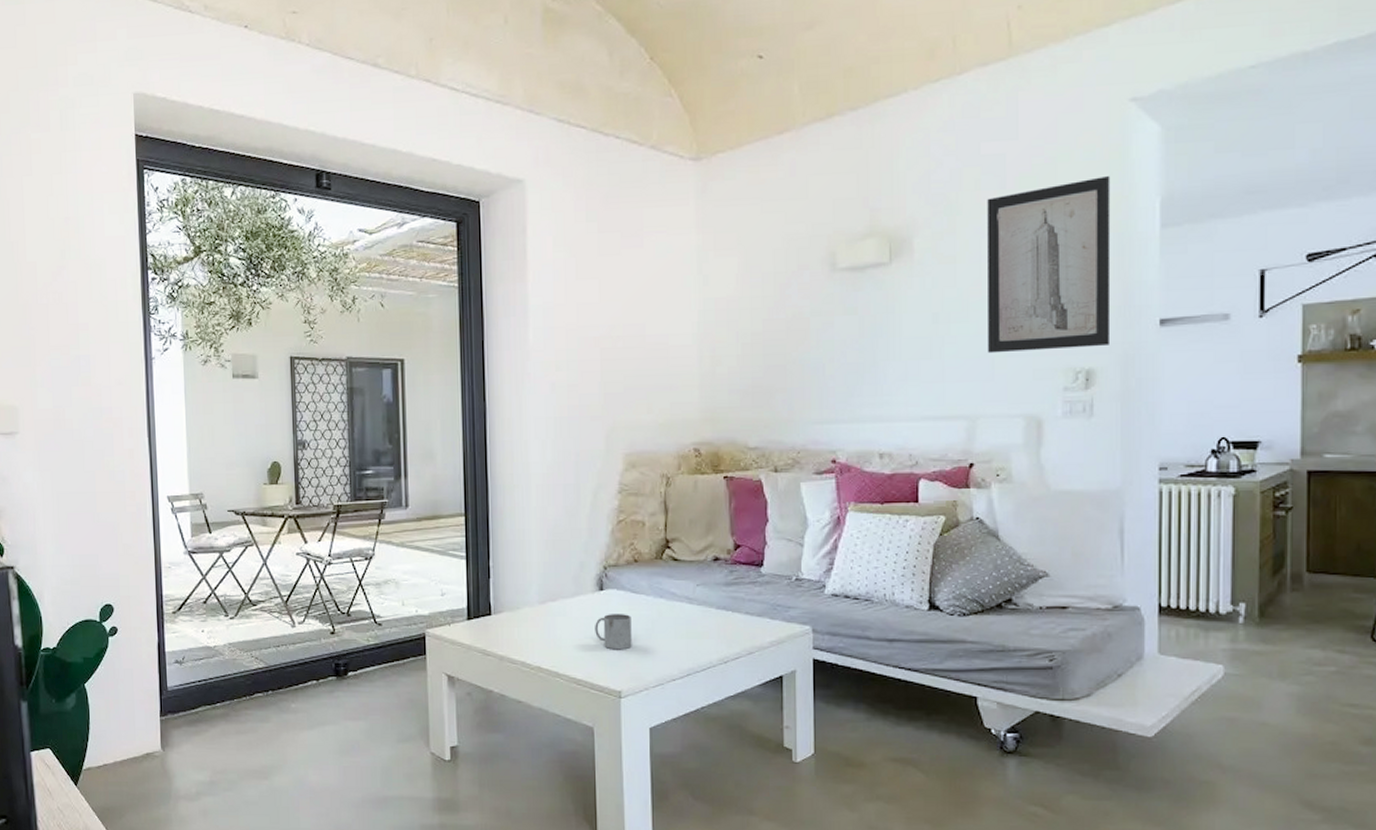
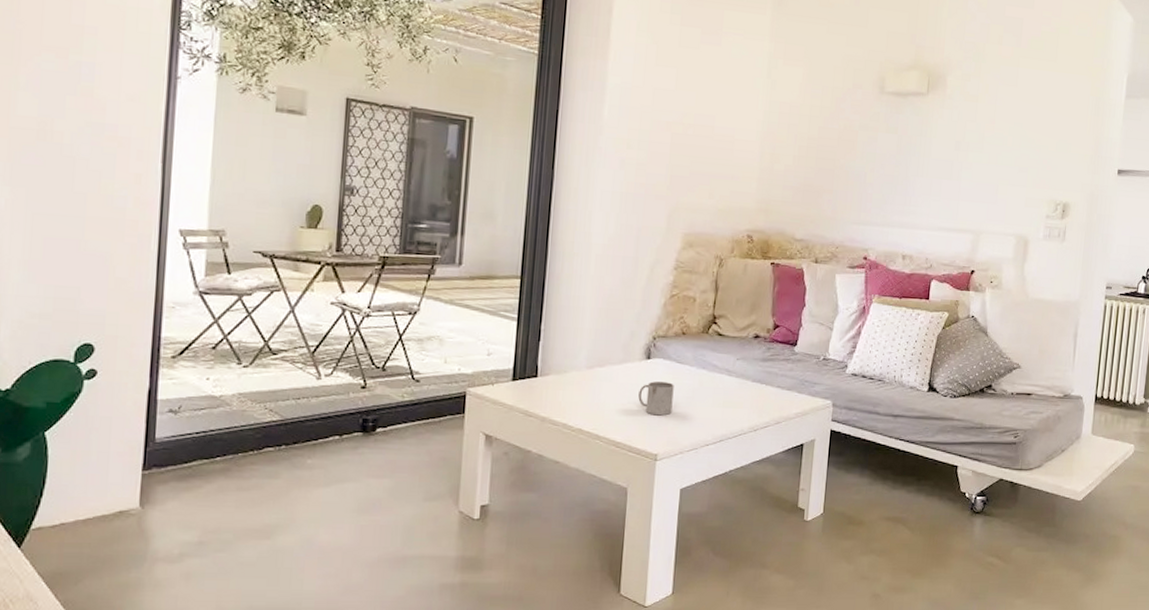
wall art: present [987,176,1111,354] -> none [994,50,1095,186]

